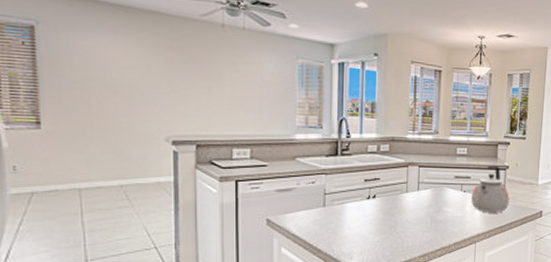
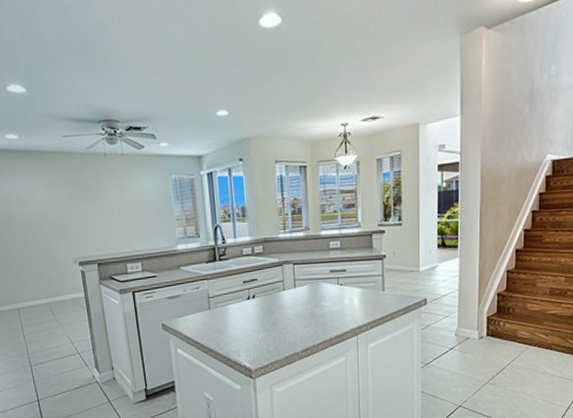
kettle: present [471,165,510,212] -> none [349,256,389,304]

